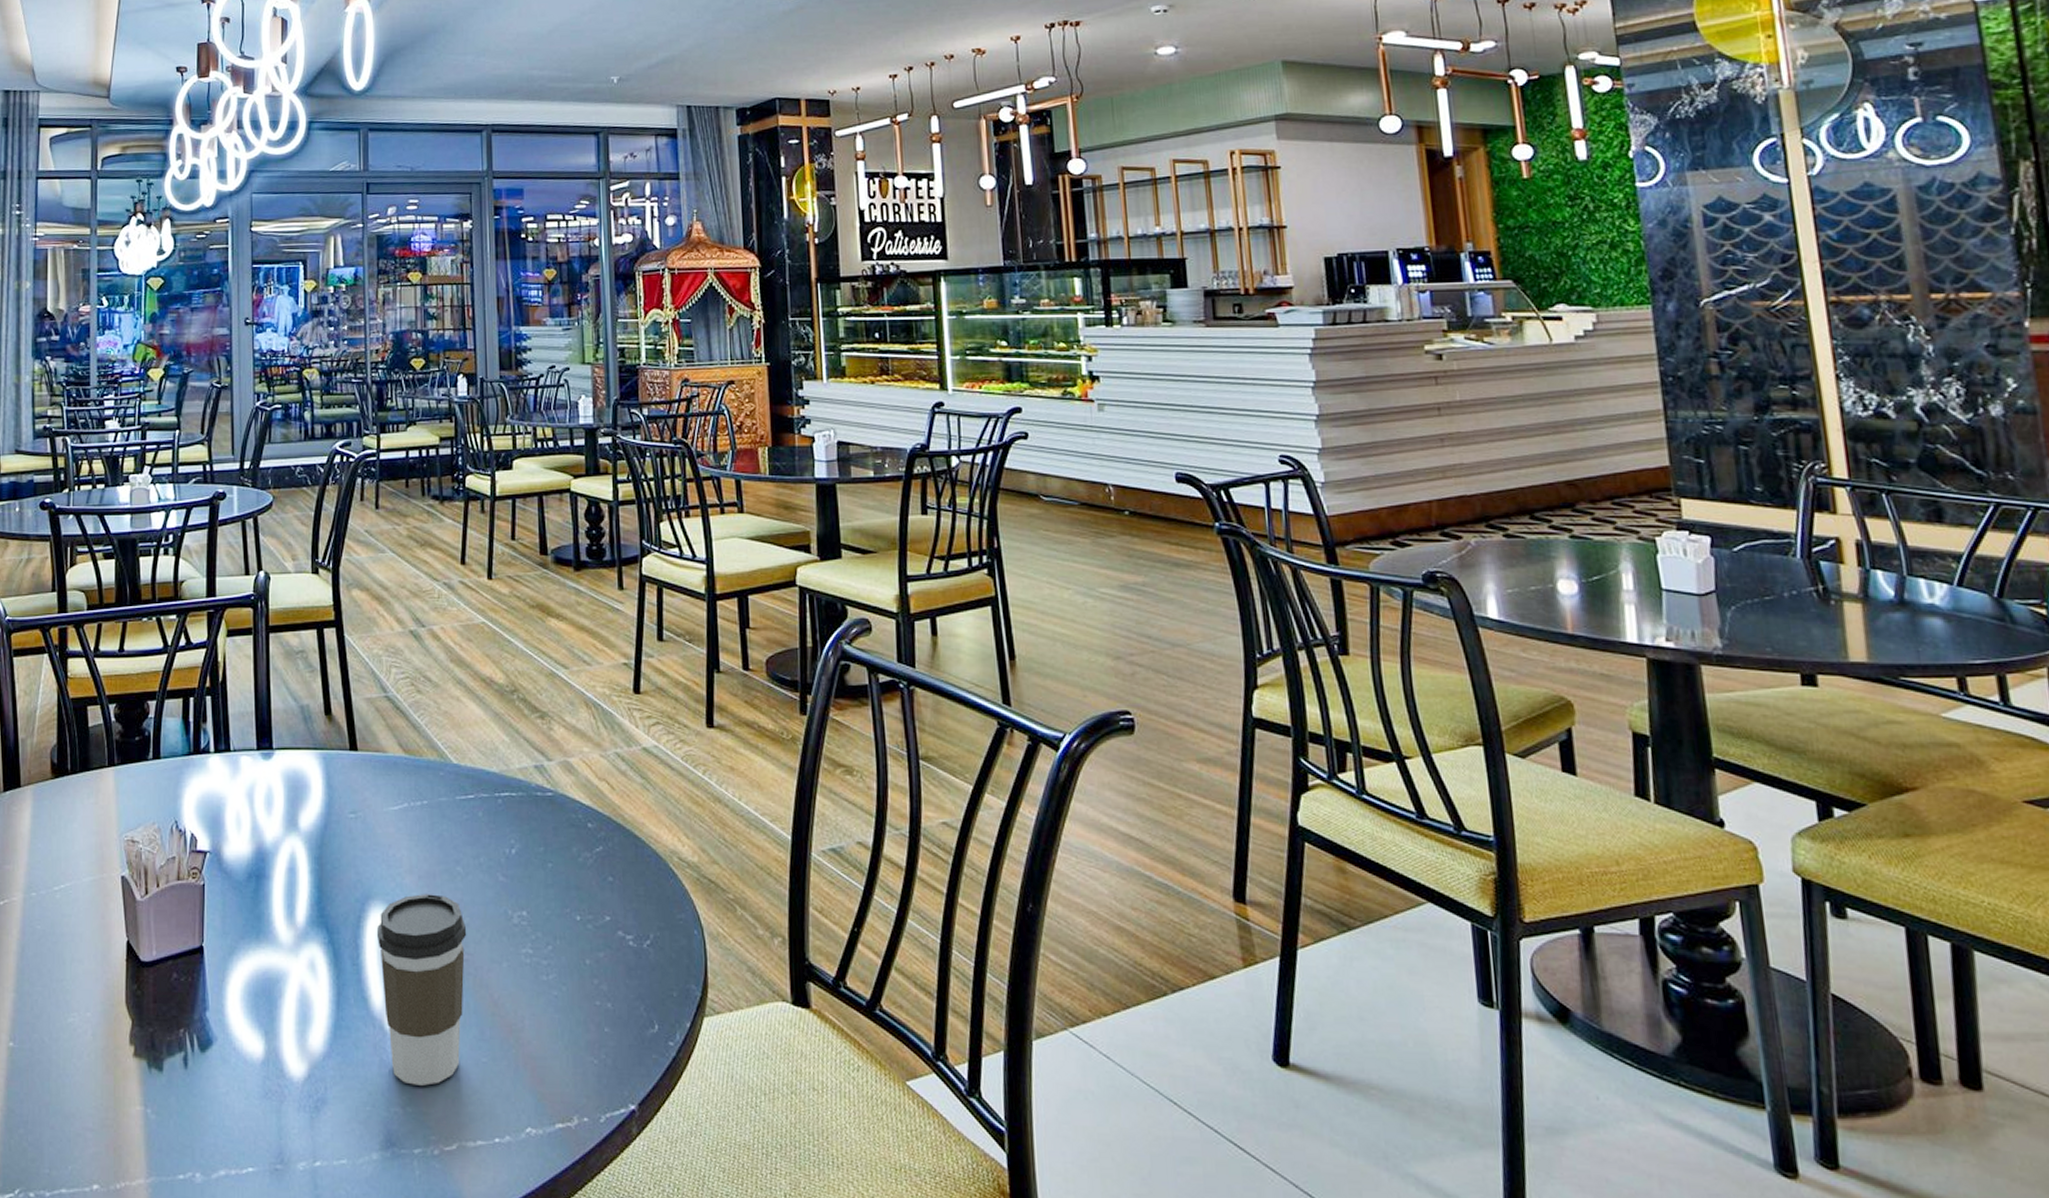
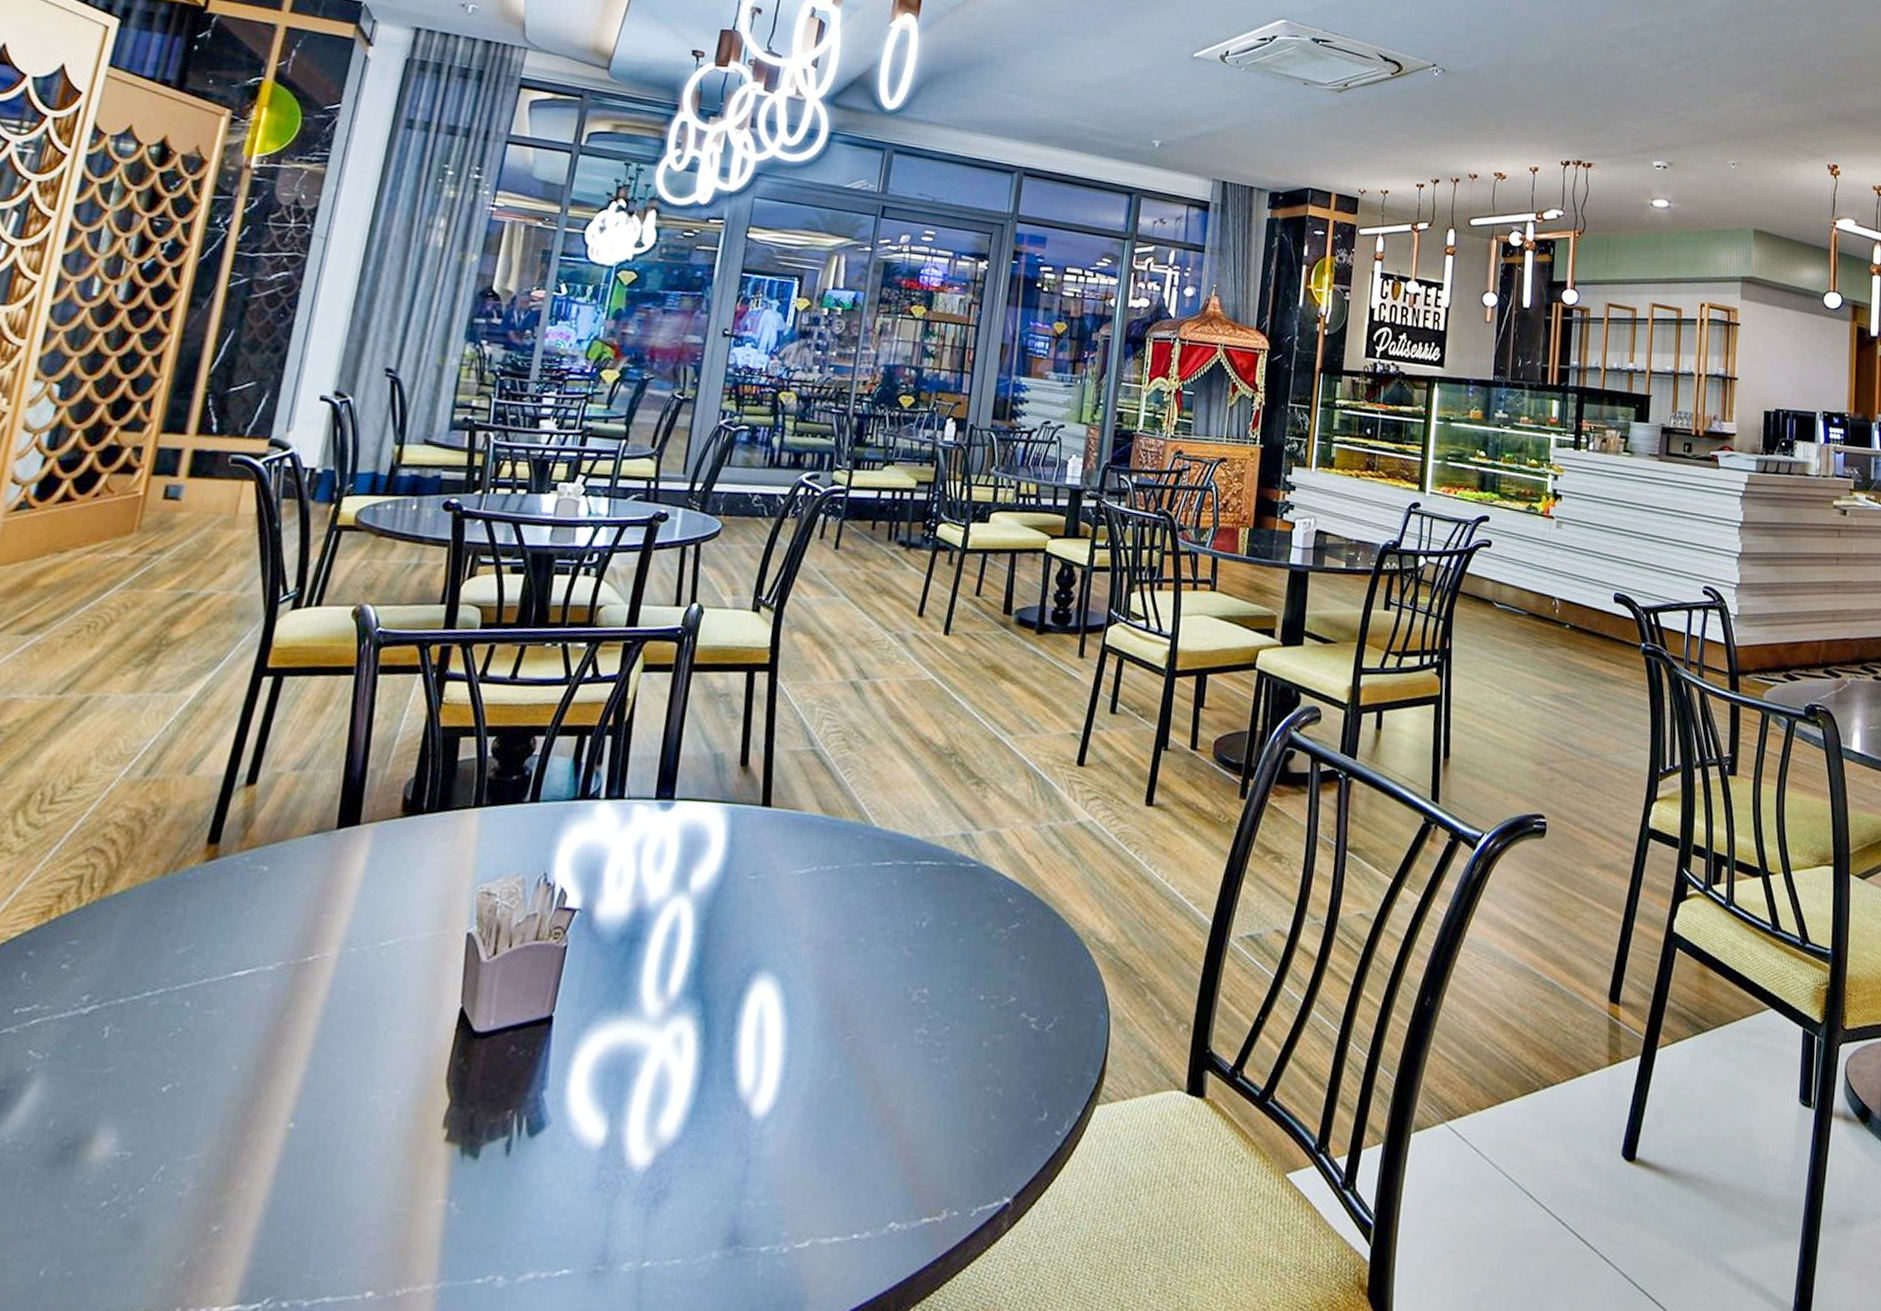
coffee cup: present [377,894,467,1086] -> none [751,966,860,1176]

